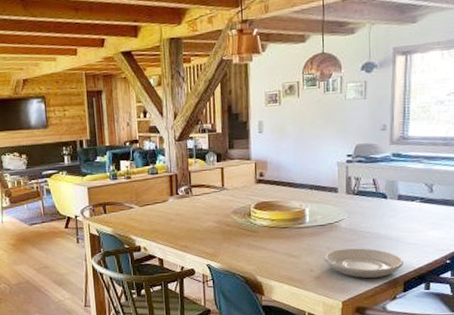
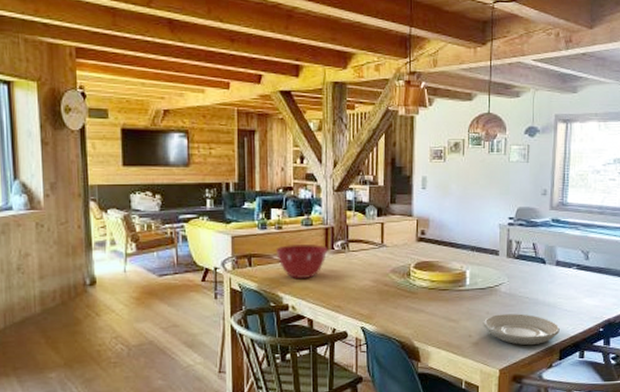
mixing bowl: none [127,191,173,223] -> present [276,244,328,279]

